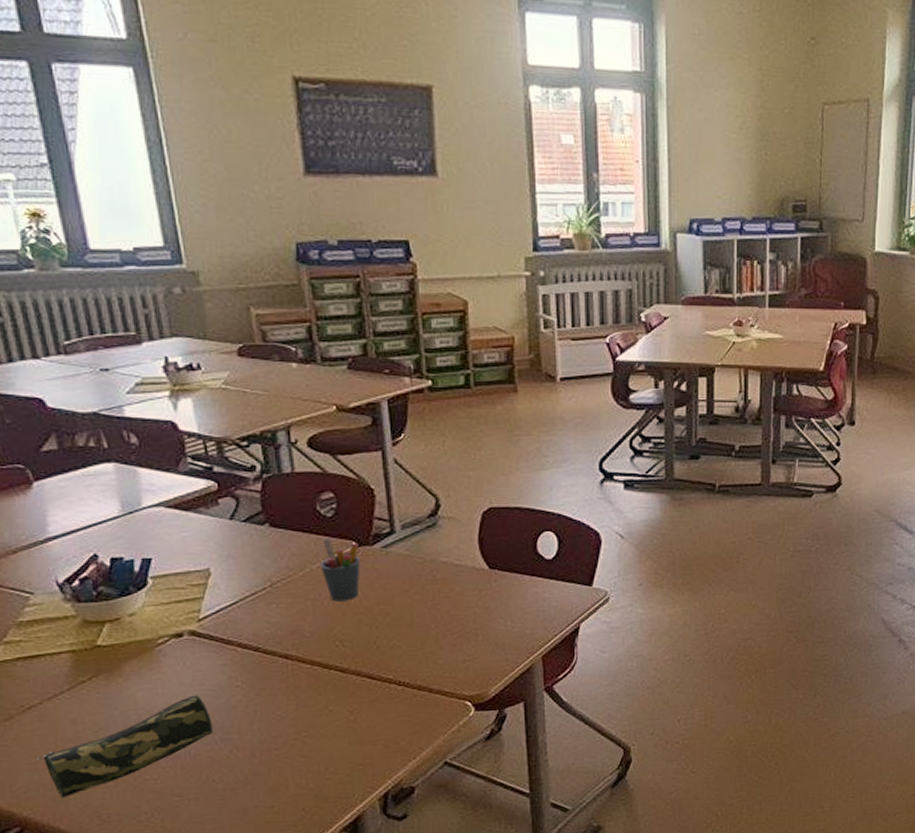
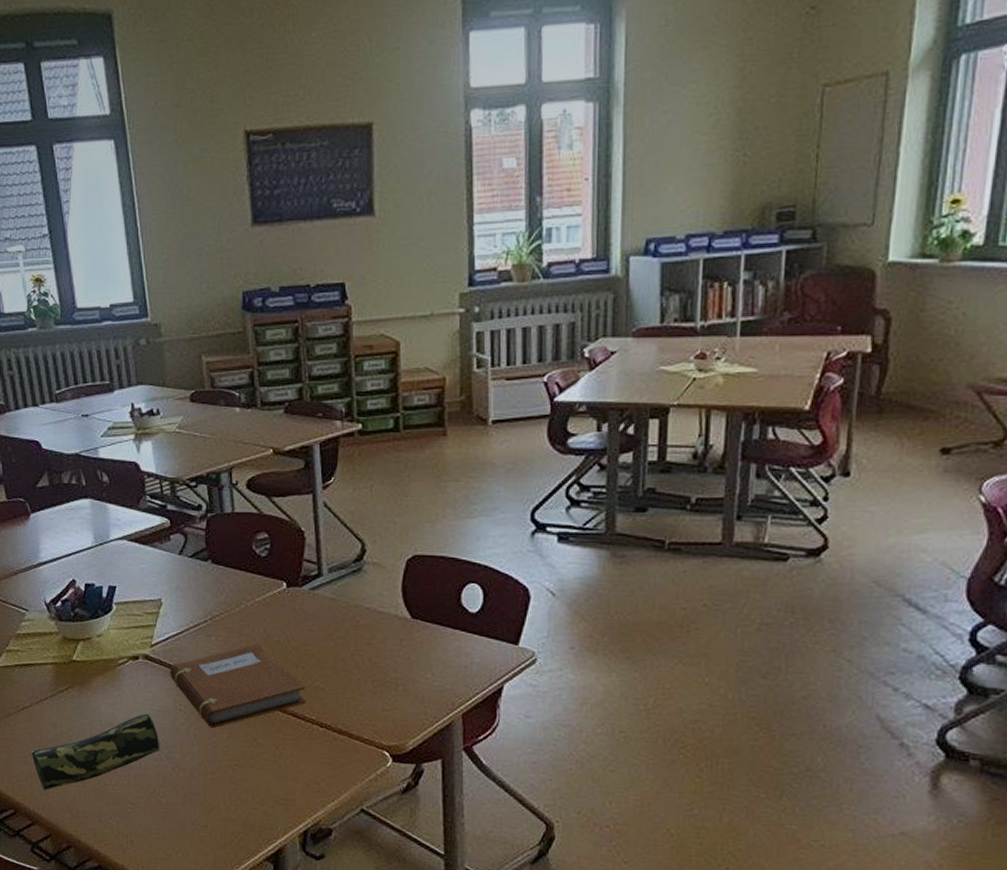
notebook: none [223,607,382,702] -> present [170,644,306,729]
pen holder: present [319,538,361,601] -> none [253,577,290,639]

